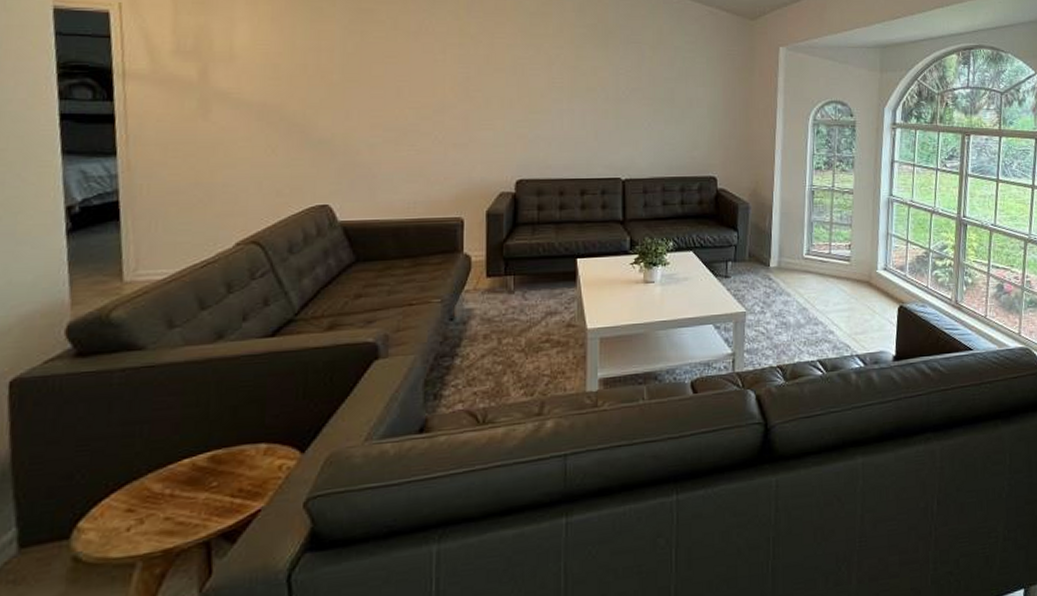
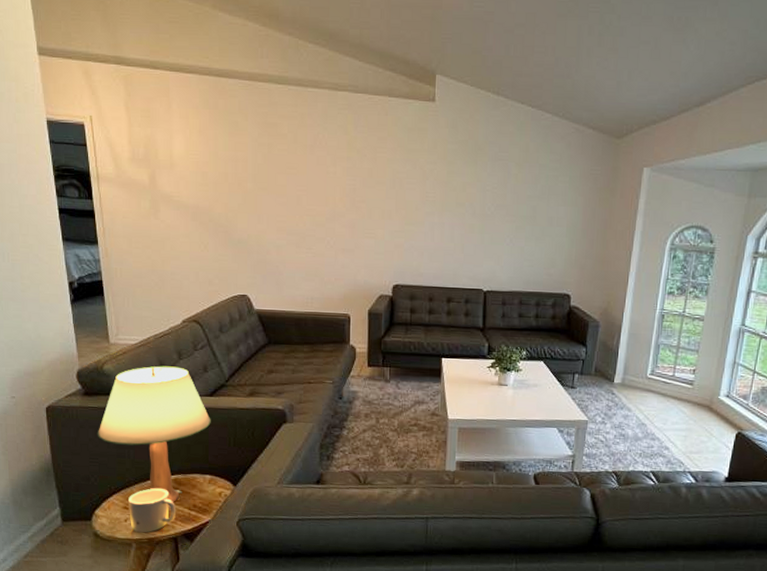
table lamp: none [91,303,271,490] -> present [97,366,211,502]
mug: none [134,473,212,545] -> present [129,488,177,533]

